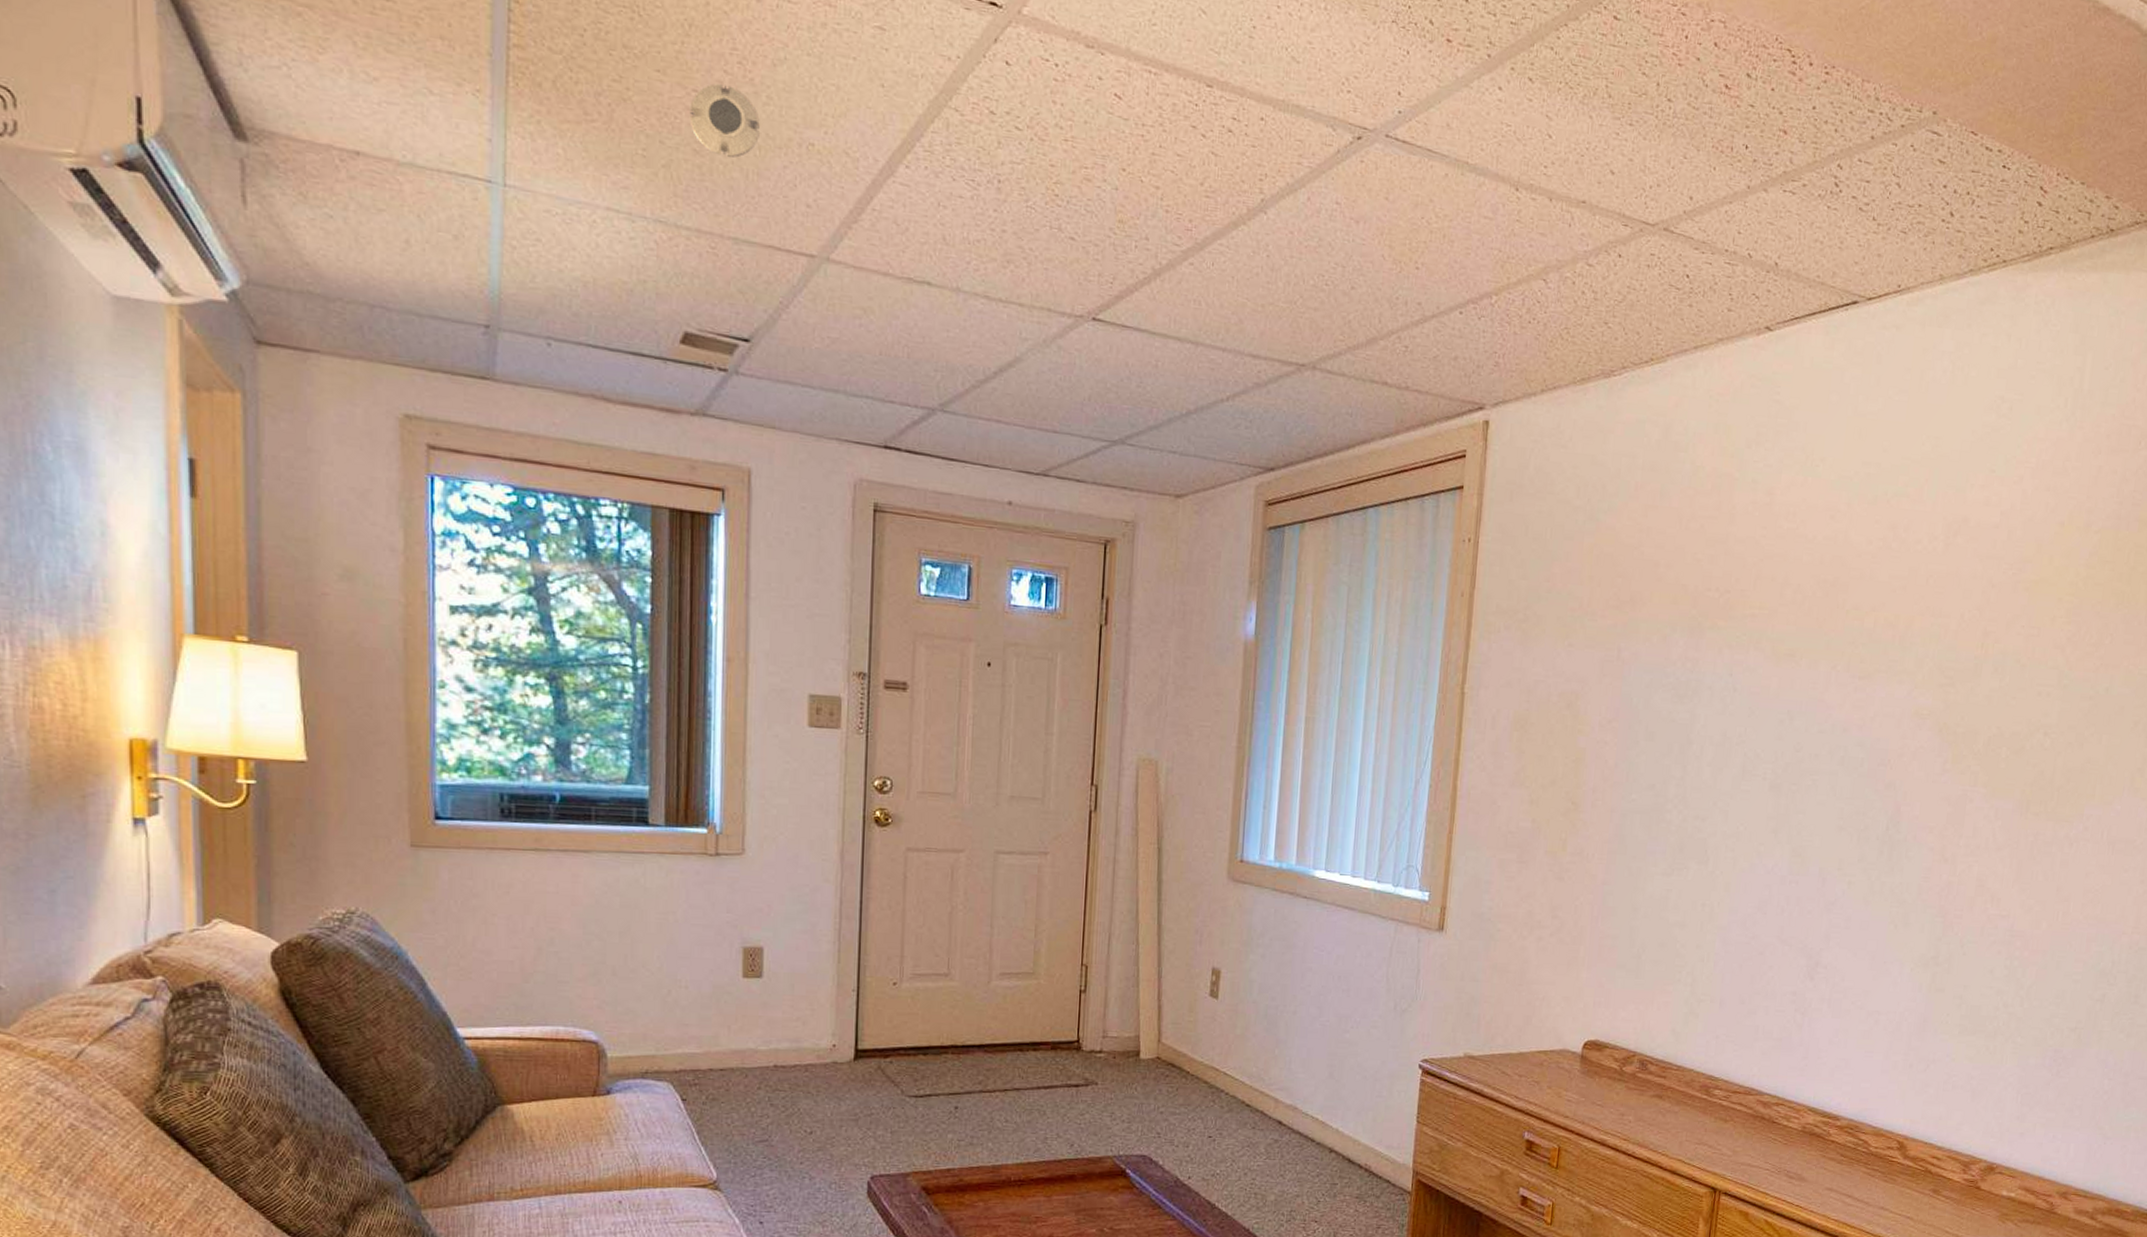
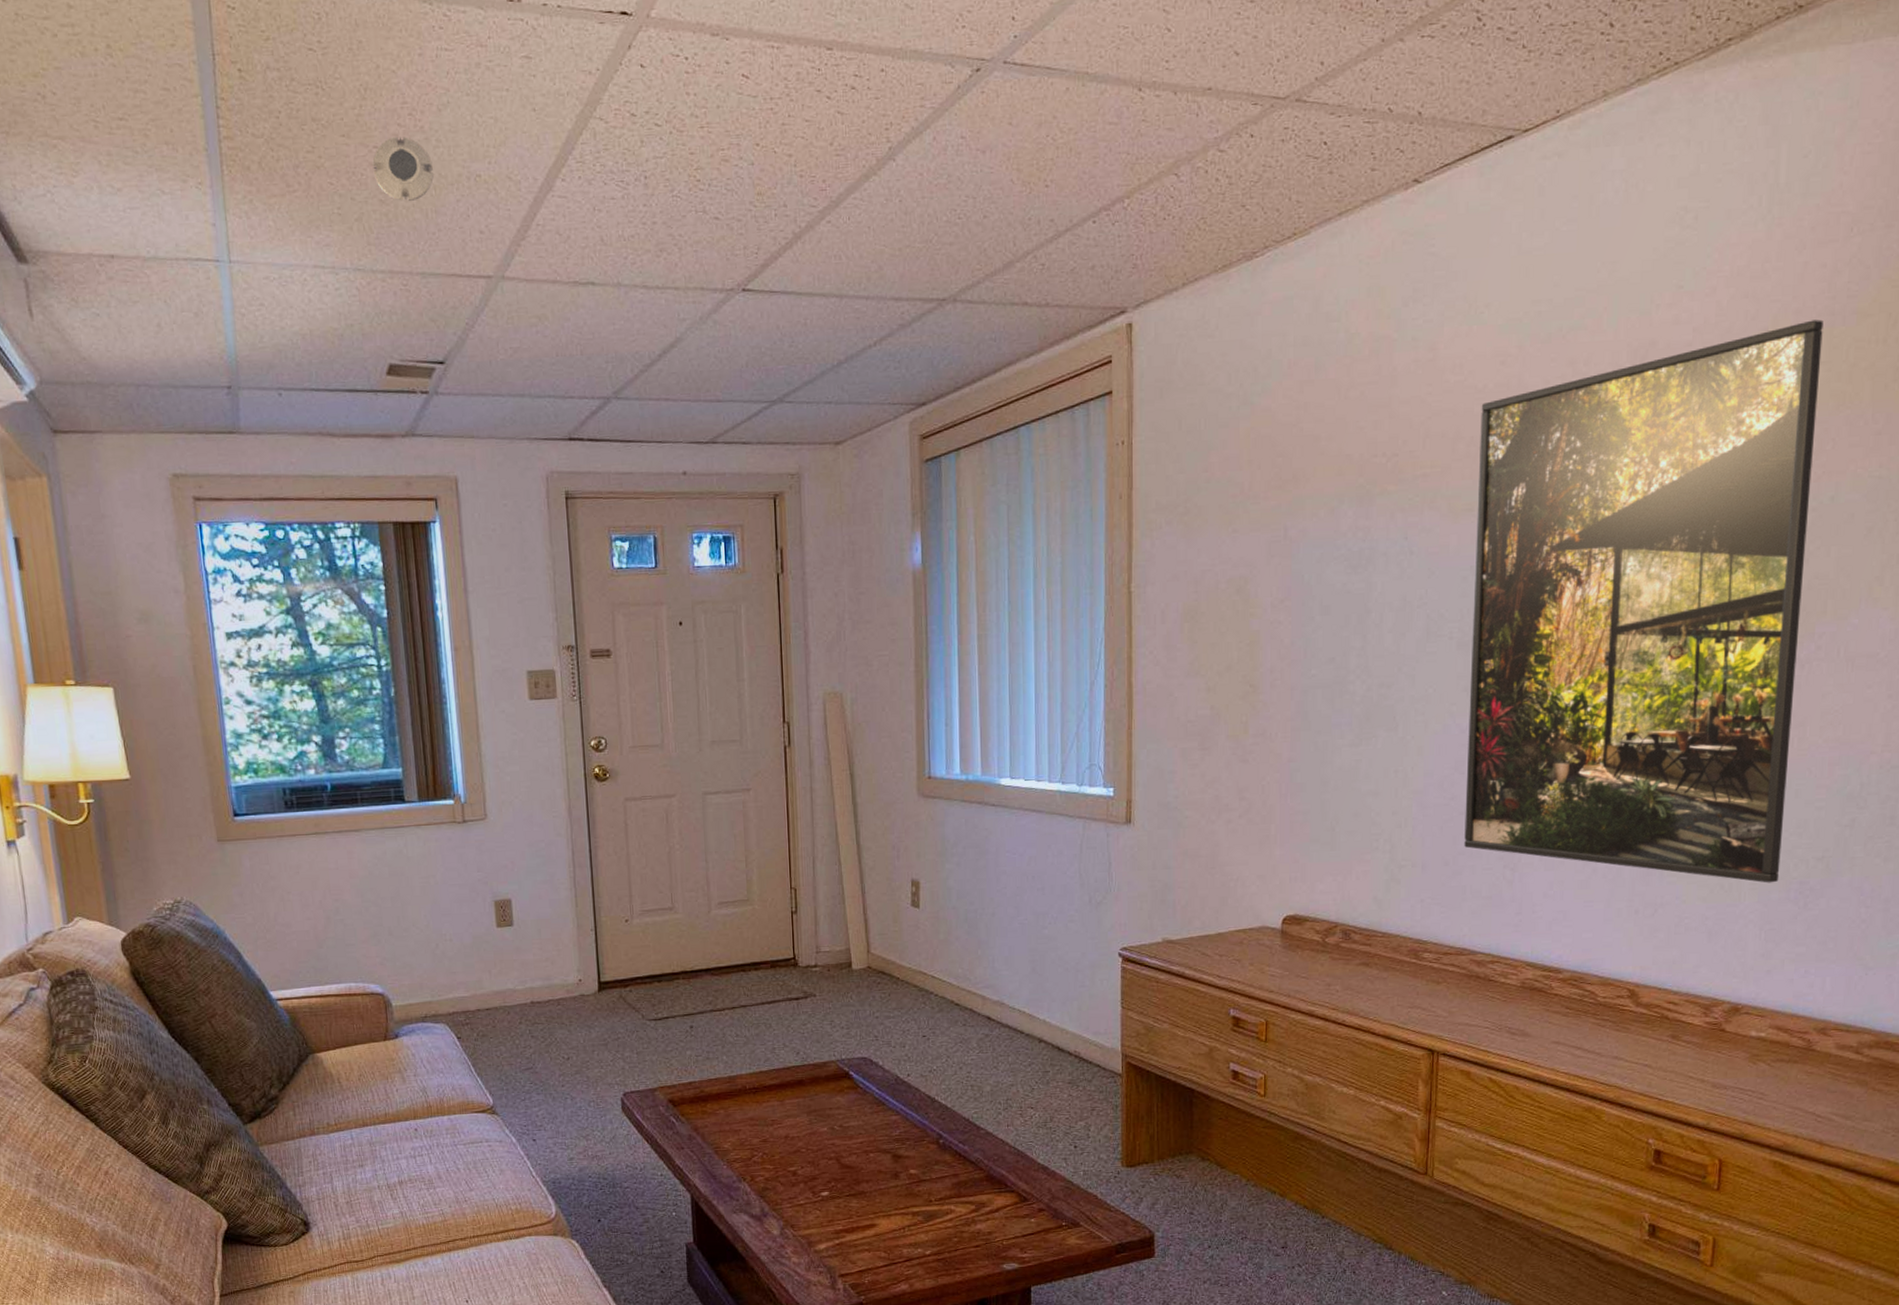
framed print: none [1760,520,2111,1049] -> present [1464,319,1824,883]

